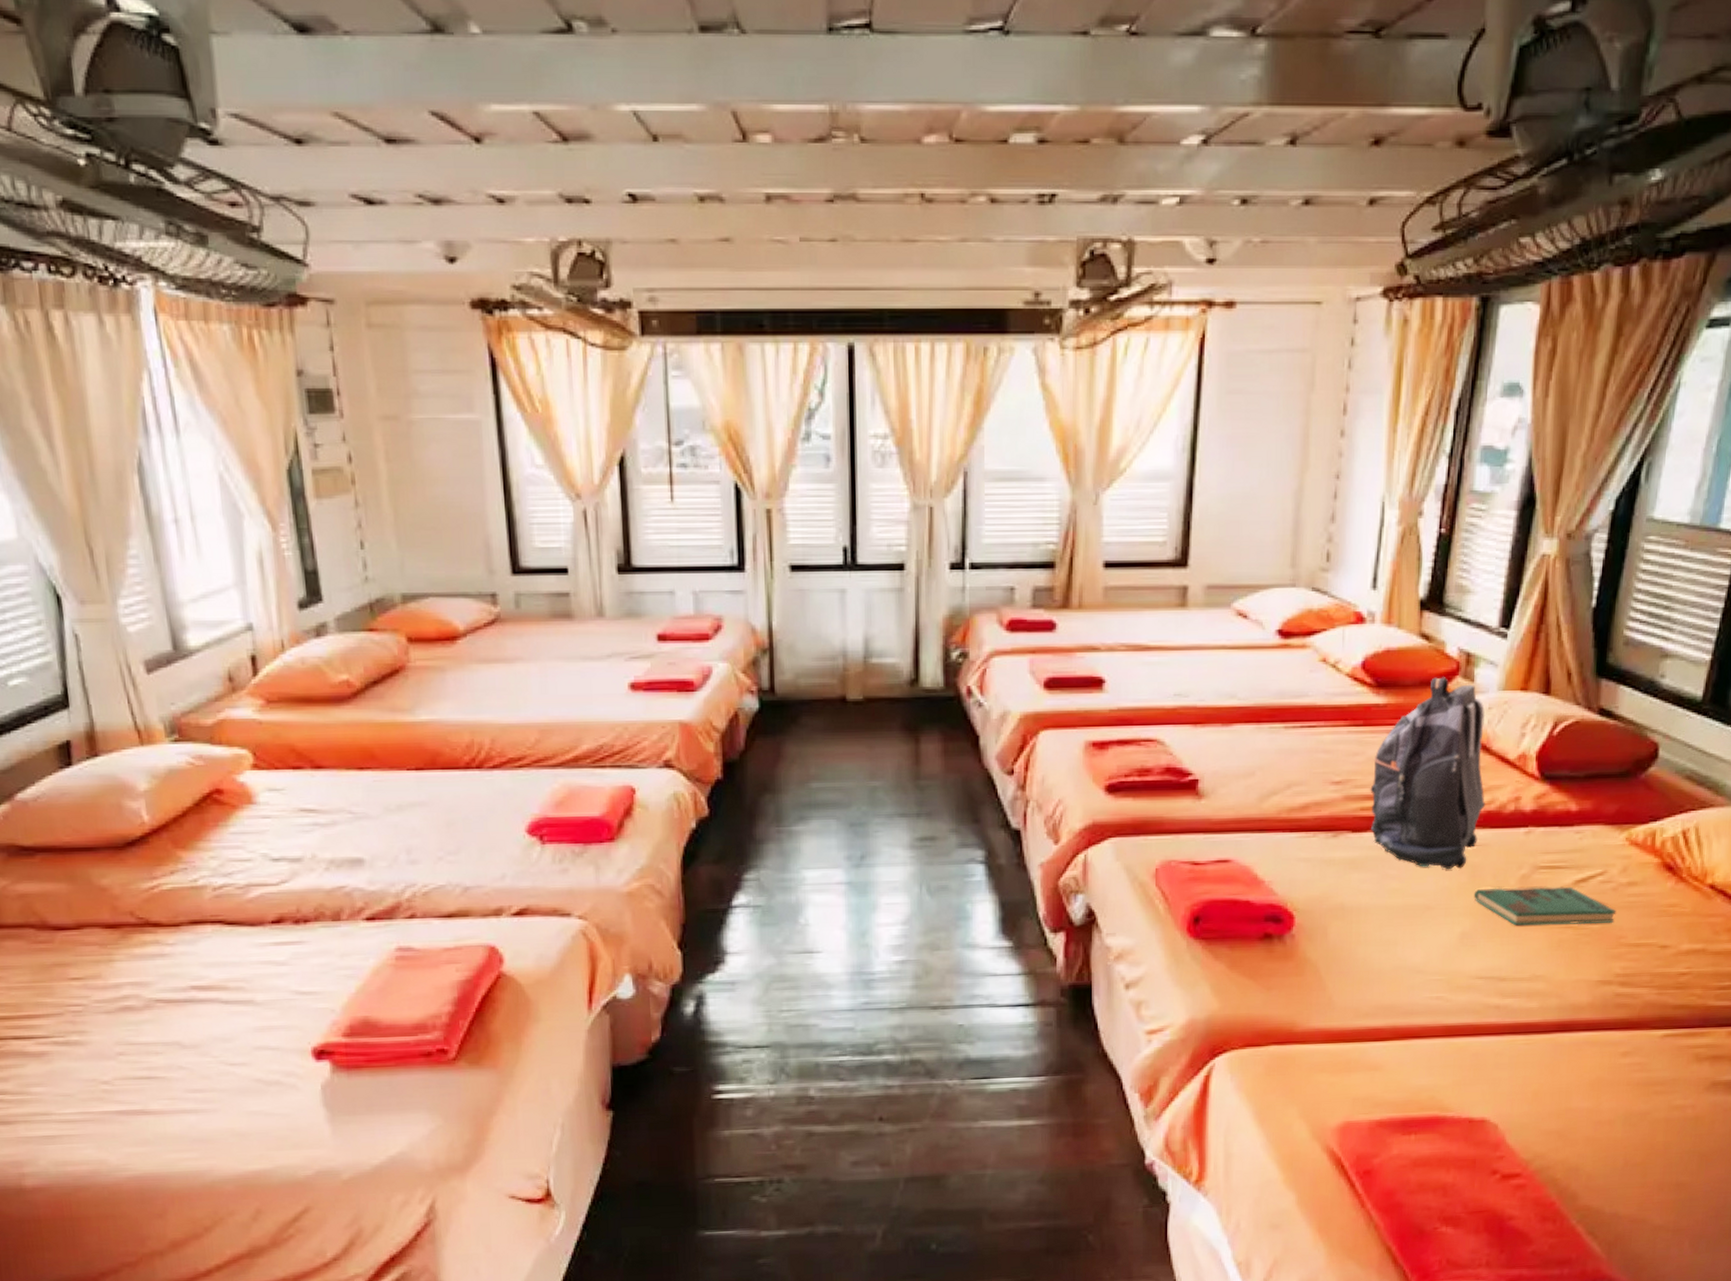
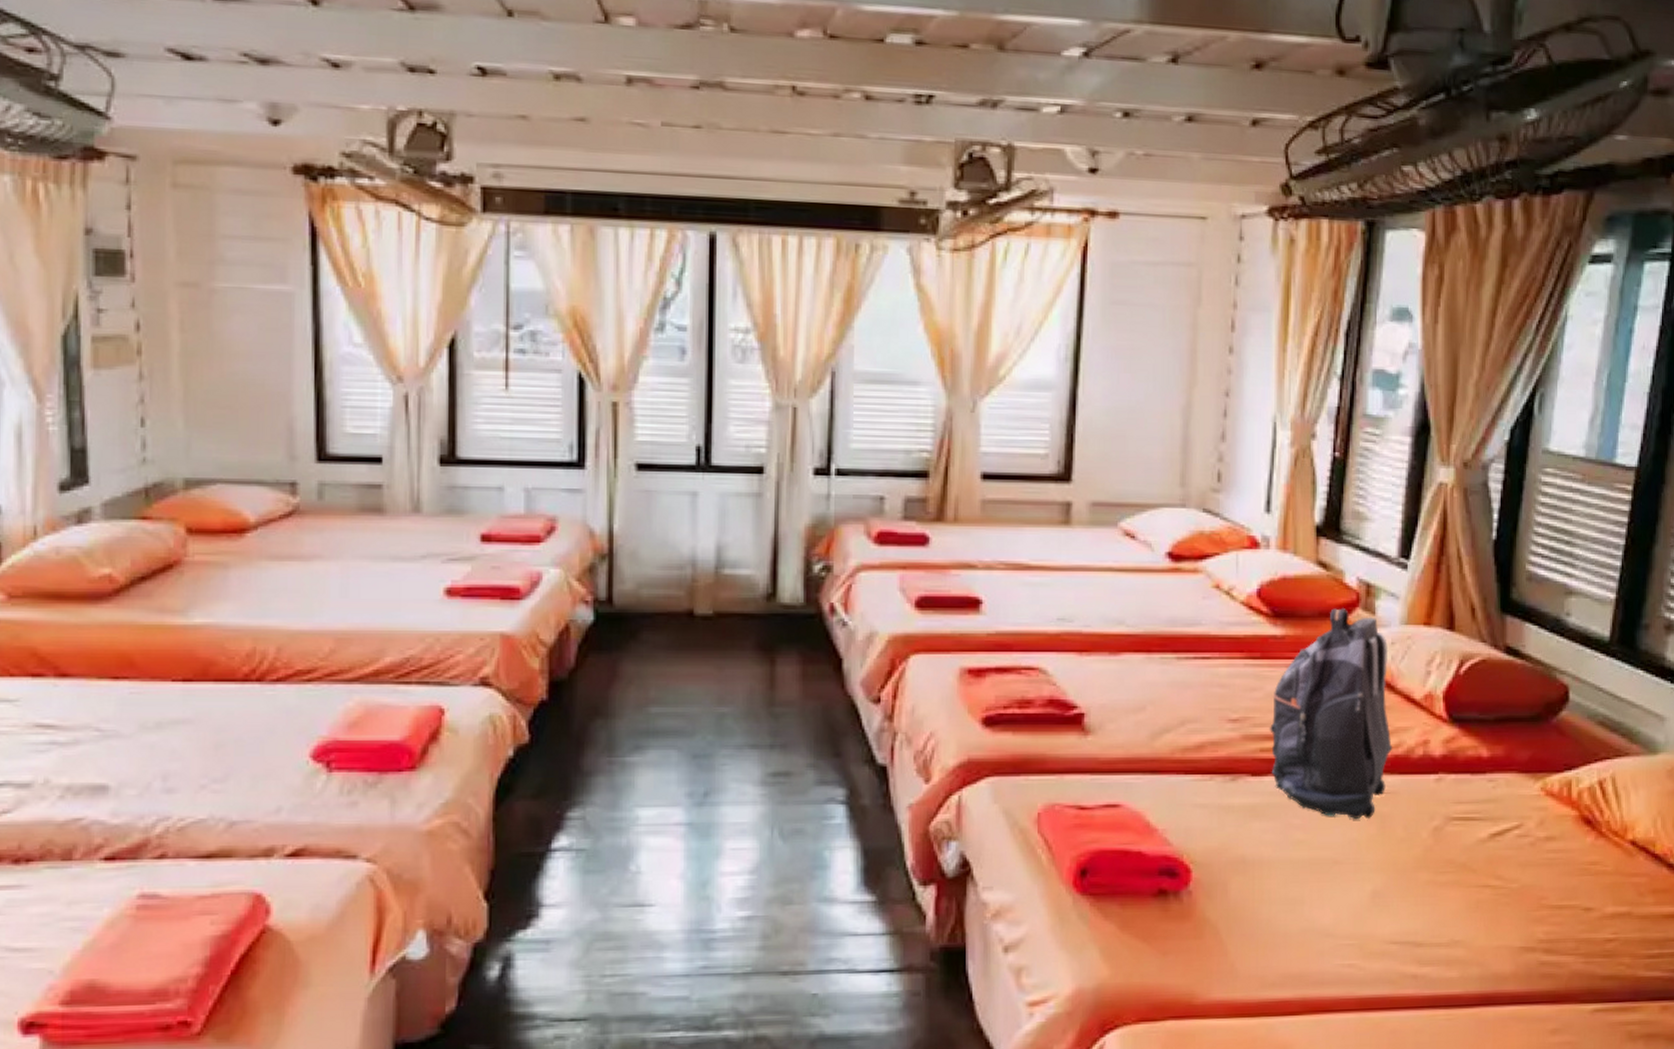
book: present [1474,887,1616,926] -> none [1384,840,1536,884]

